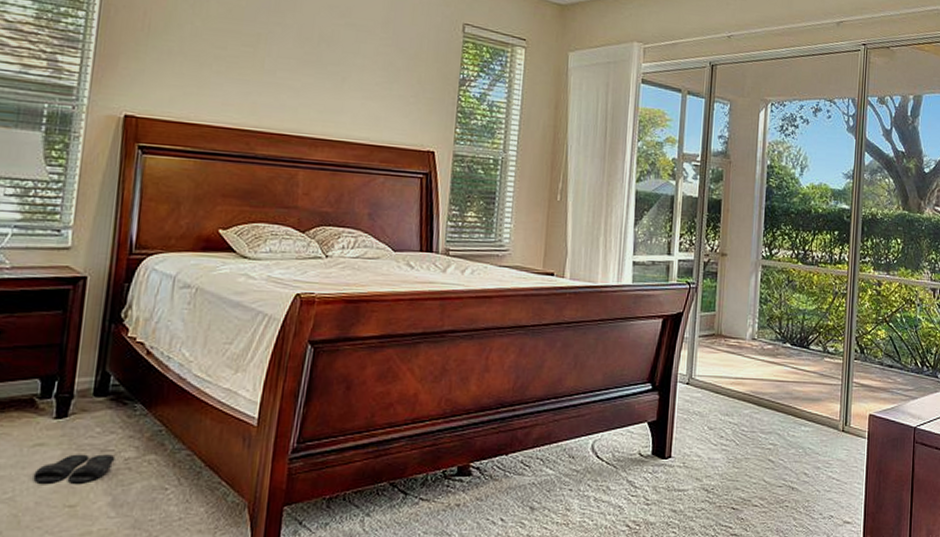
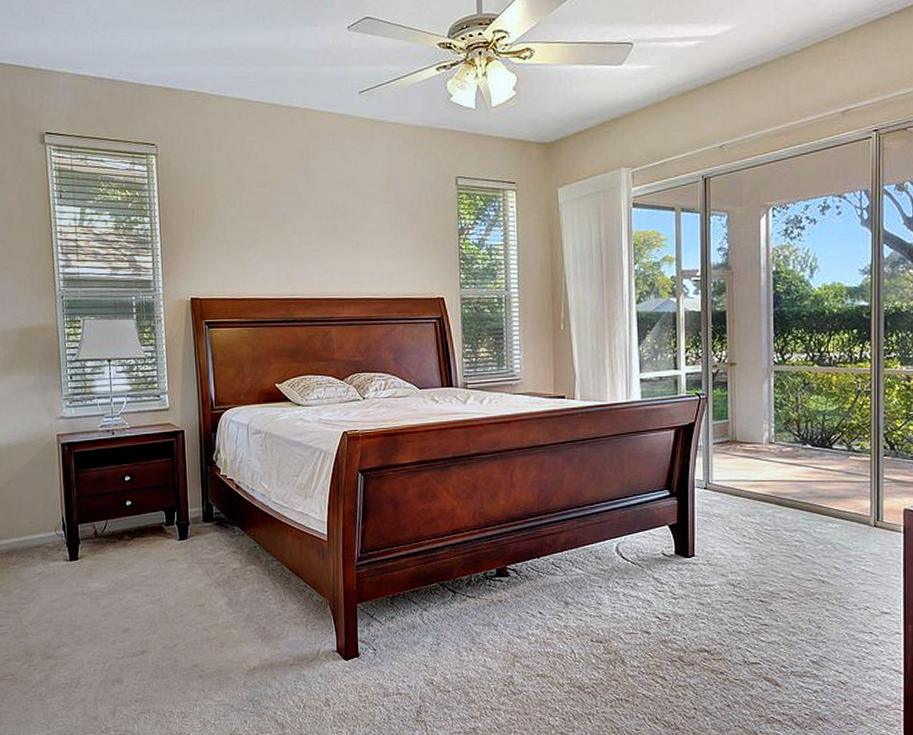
slippers: present [33,454,114,484] -> none [171,566,225,589]

